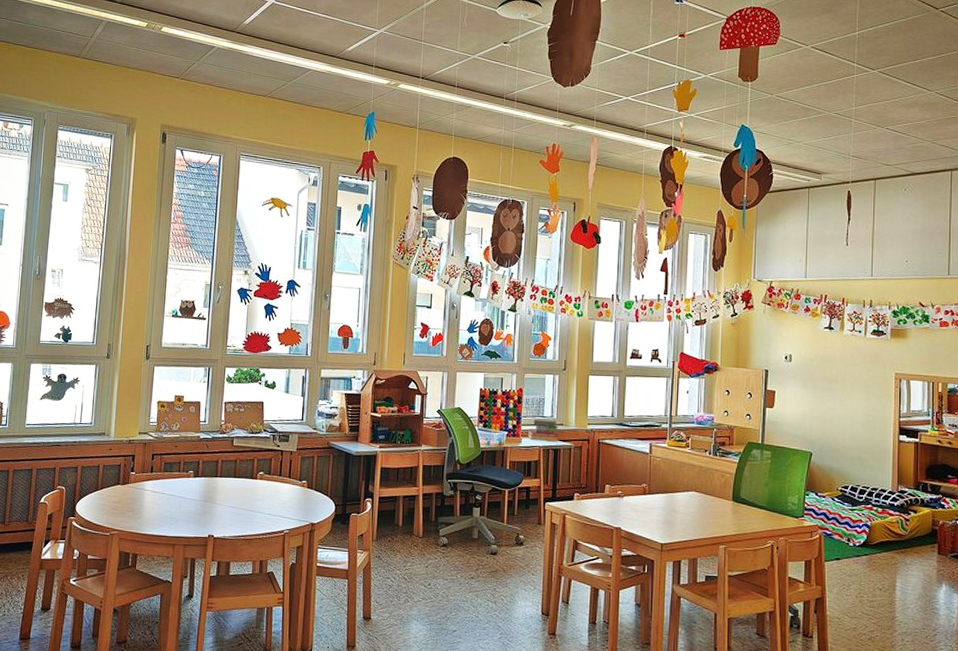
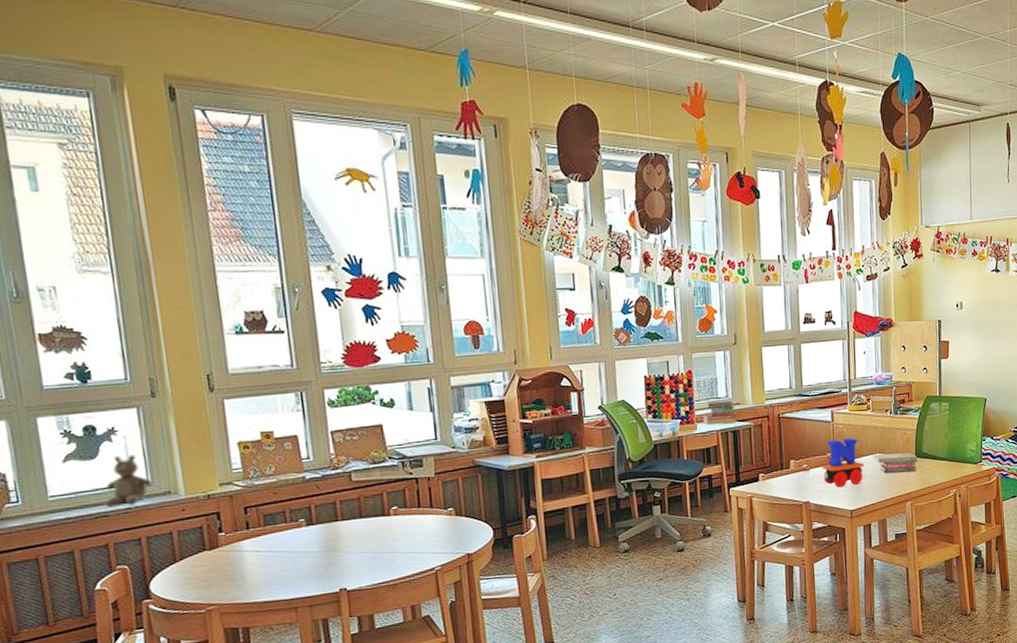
stuffed animal: none [60,400,95,440] -> present [105,454,153,508]
toy train: none [635,471,679,519] -> present [821,438,865,488]
books: none [688,492,735,515] -> present [873,452,918,473]

